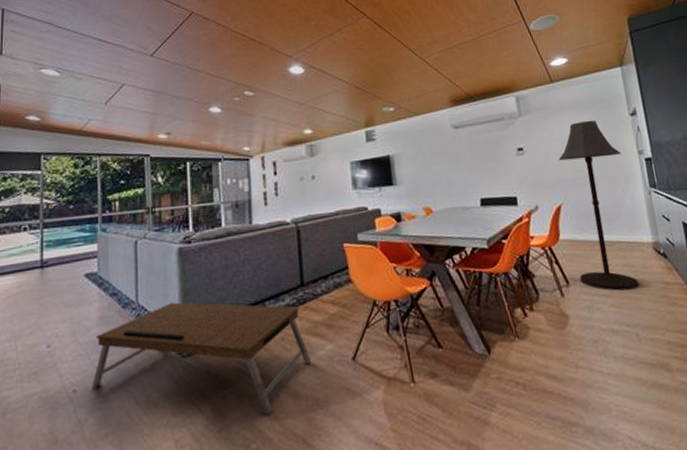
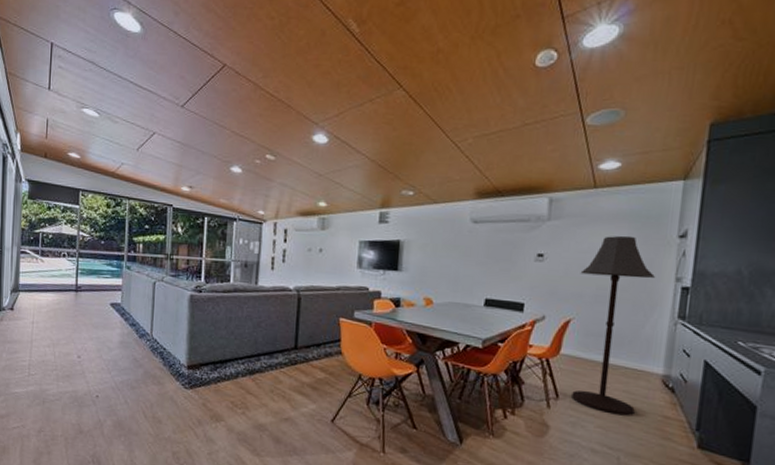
coffee table: present [92,302,312,415] -> none [111,341,295,450]

